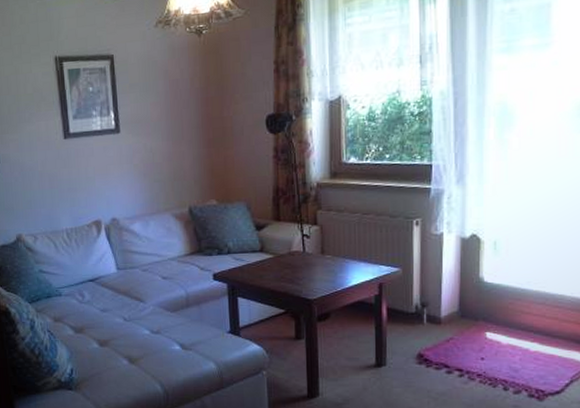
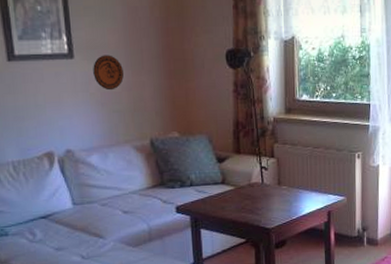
decorative plate: none [137,127,165,162] -> present [93,55,124,91]

